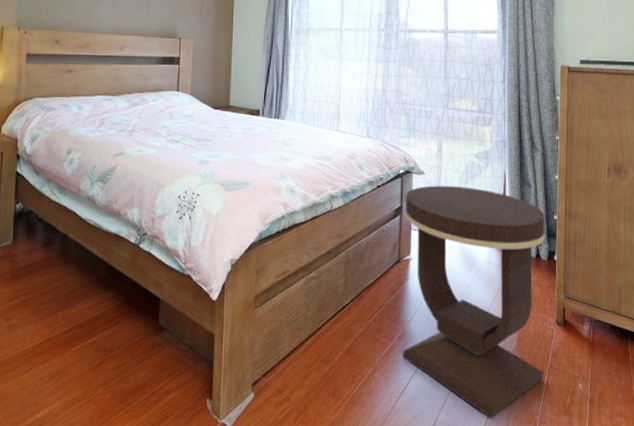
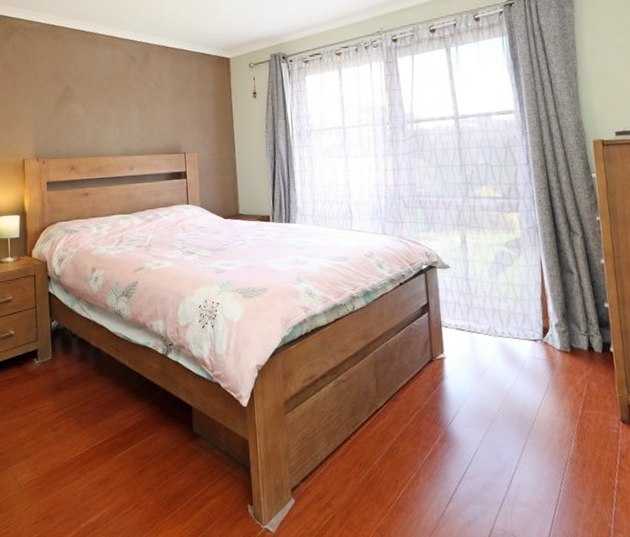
side table: present [403,185,545,418] -> none [432,278,613,526]

